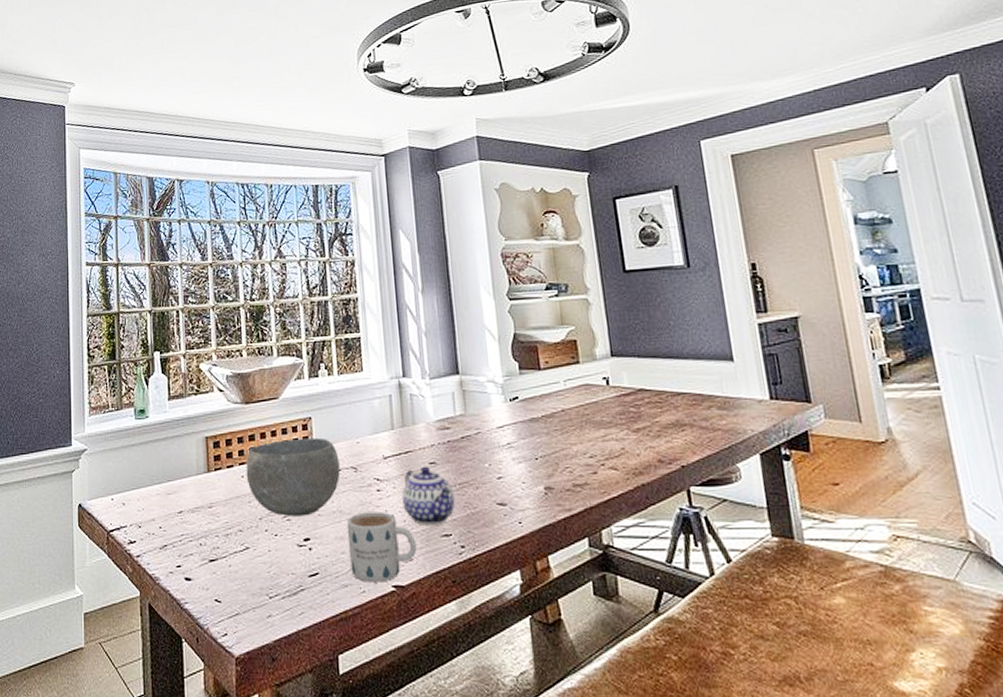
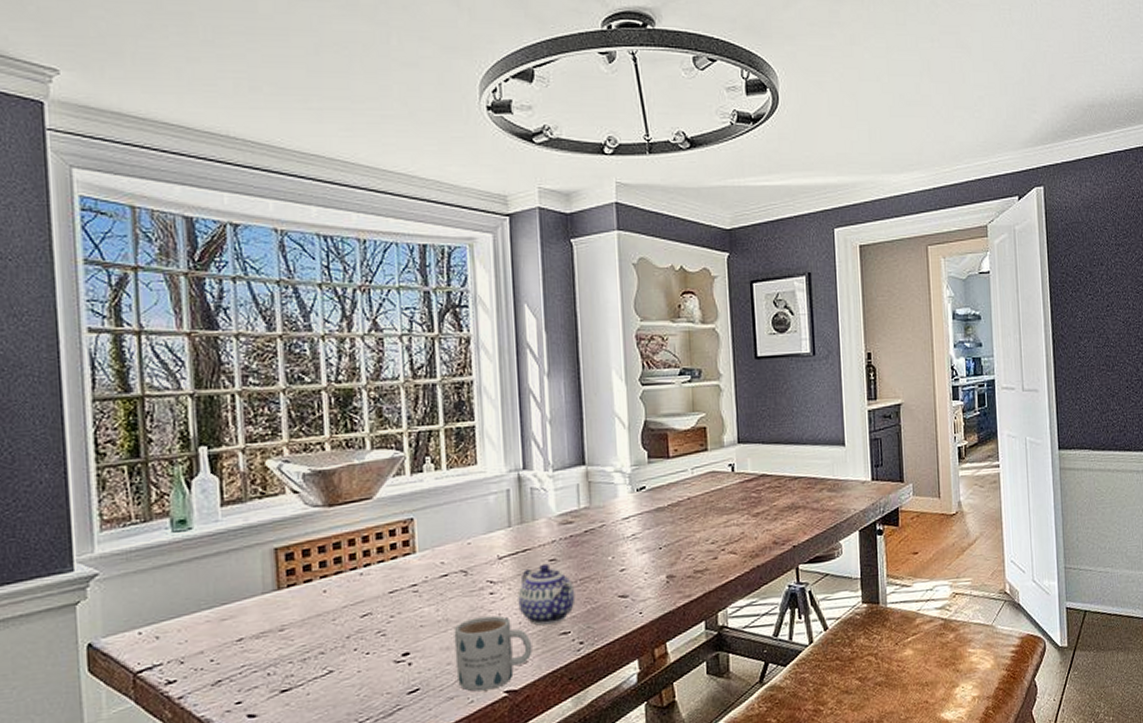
bowl: present [246,437,340,516] -> none [329,541,448,632]

